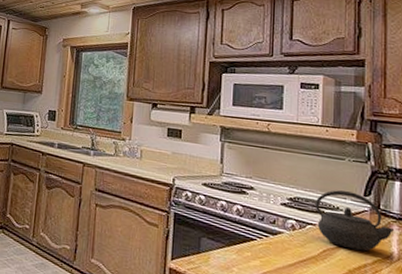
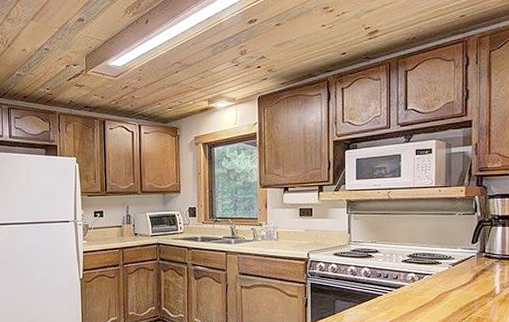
kettle: present [316,190,394,252] -> none [432,242,496,290]

